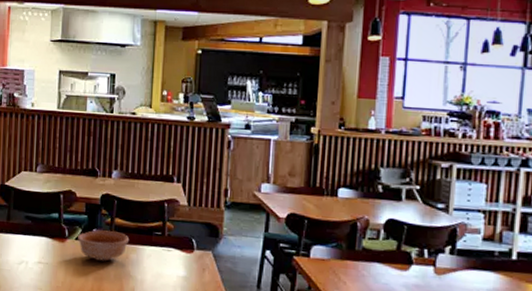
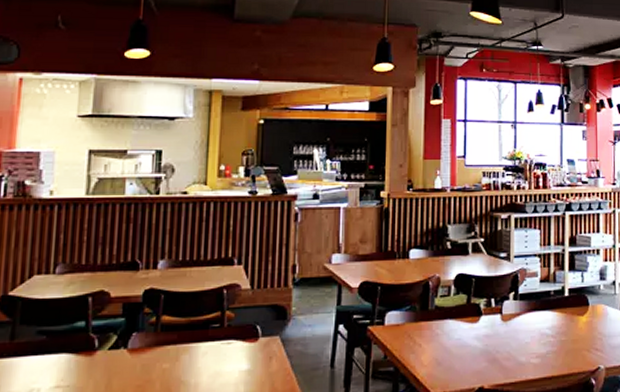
bowl: present [78,230,130,262] -> none [112,332,180,371]

